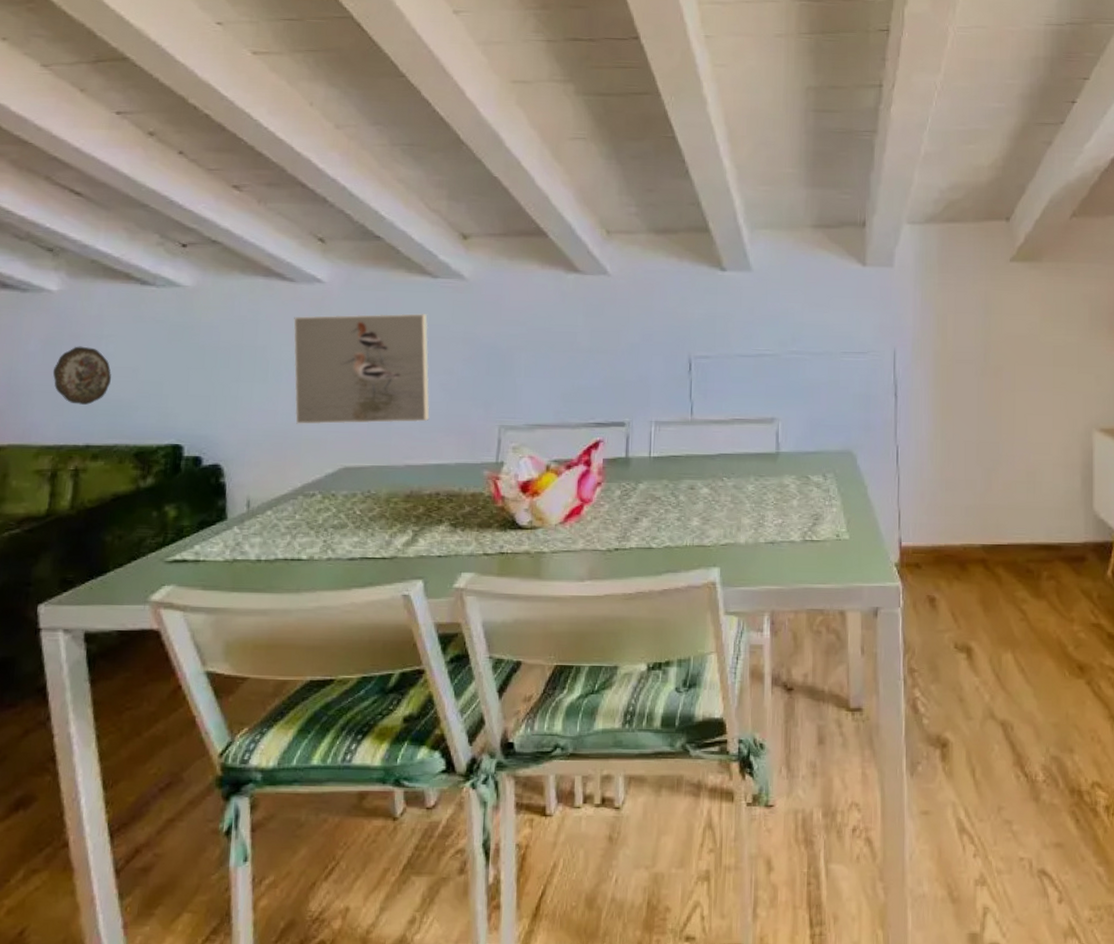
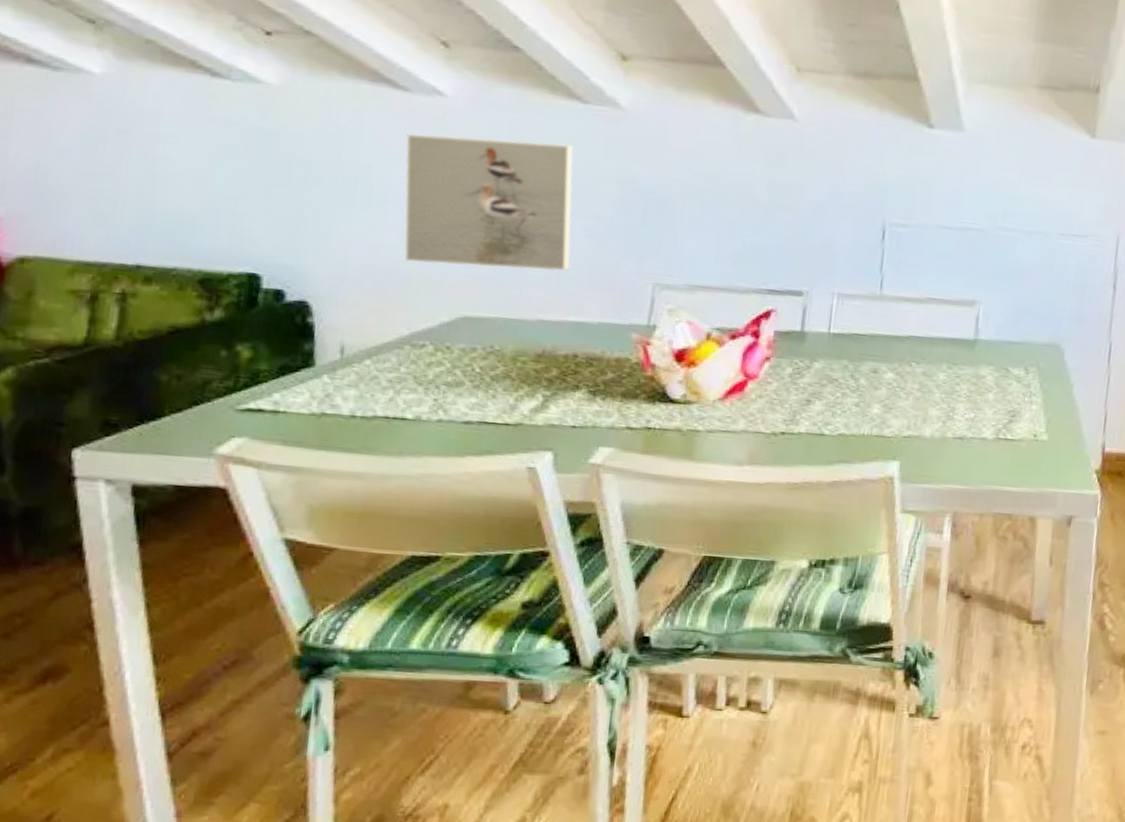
decorative plate: present [52,346,111,405] -> none [93,143,171,217]

